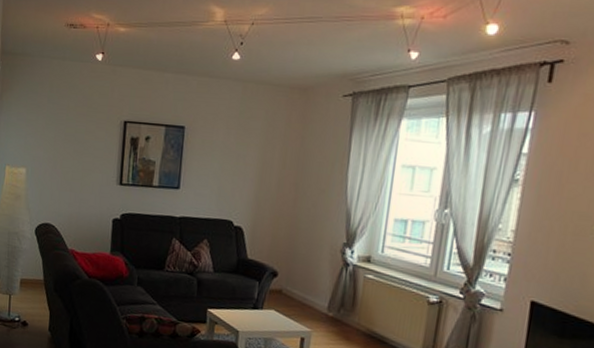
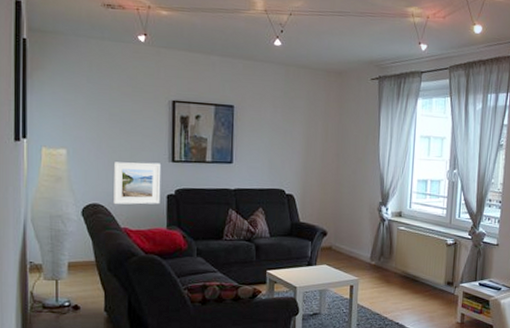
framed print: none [63,182,108,228] -> present [113,162,161,205]

